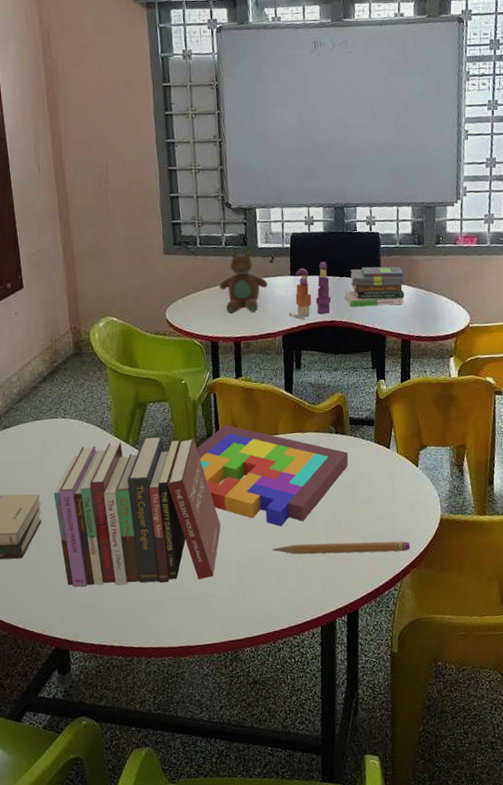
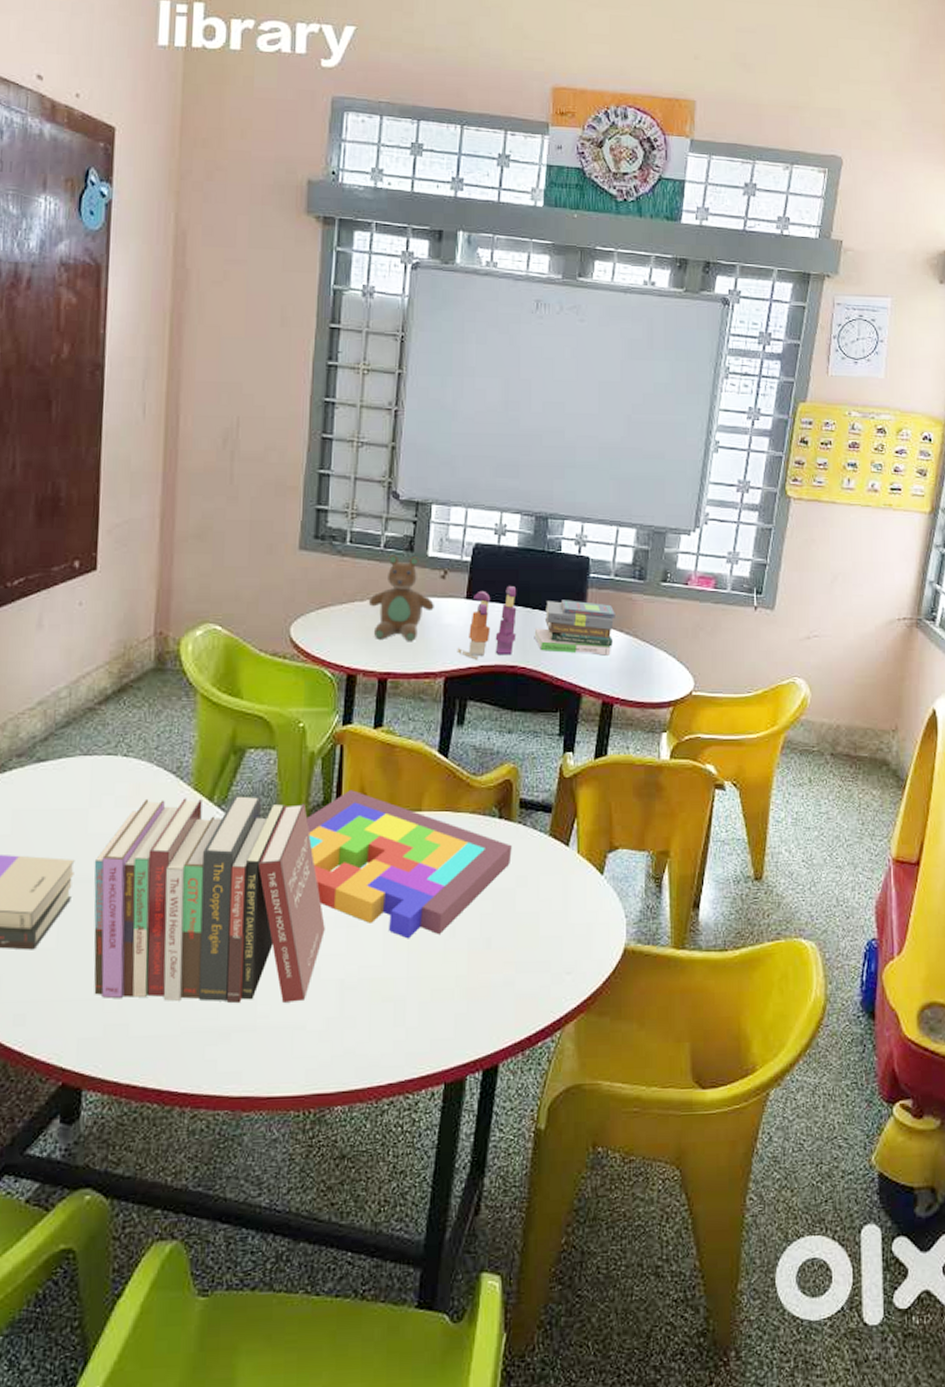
pencil: present [272,541,411,554] -> none [391,965,580,989]

